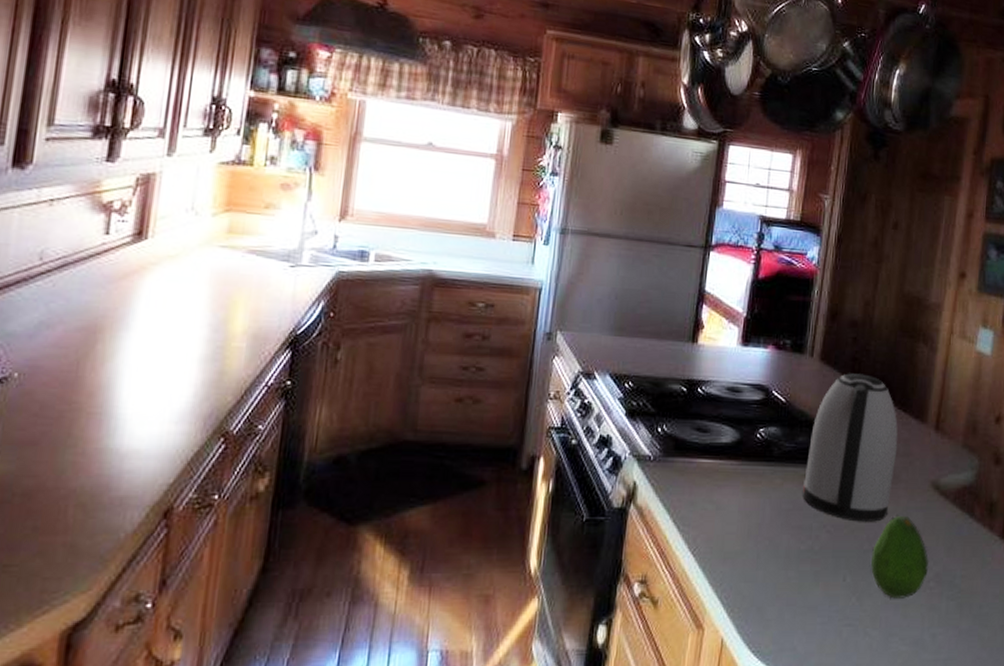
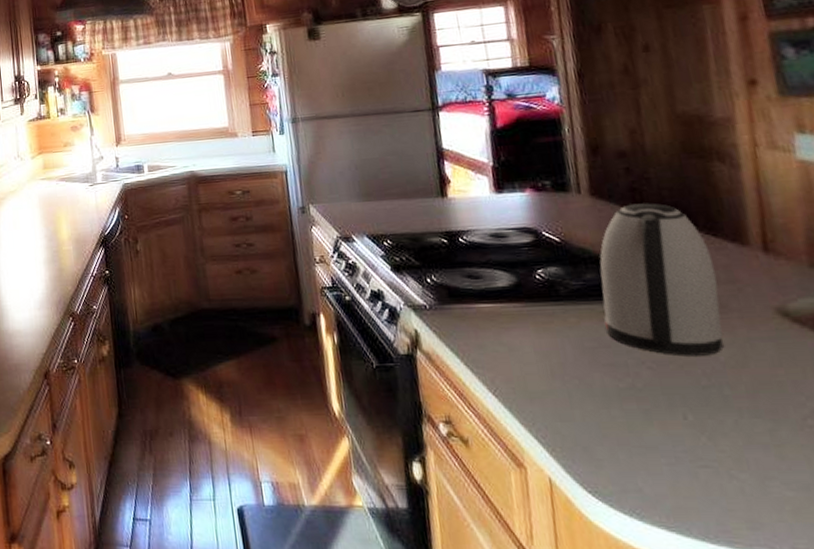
fruit: present [871,515,930,599] -> none [714,347,801,438]

